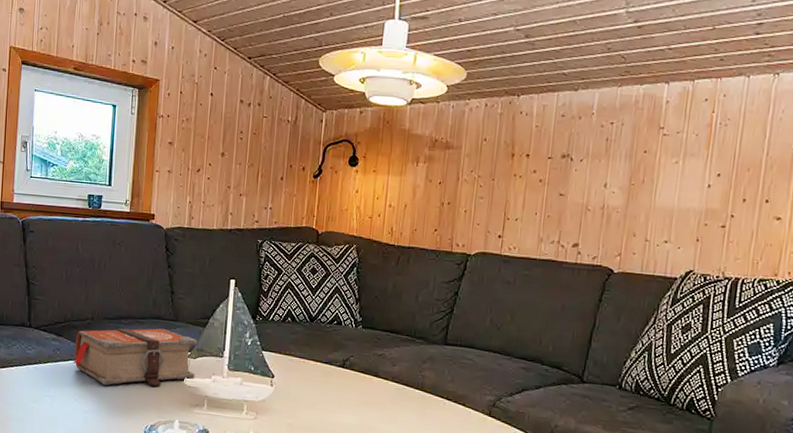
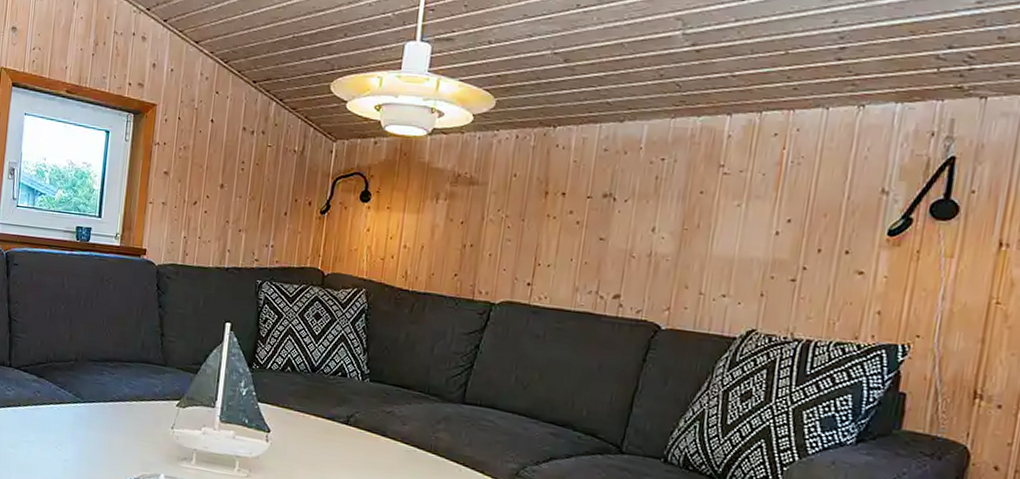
bible: present [73,328,198,387] -> none [54,371,188,436]

